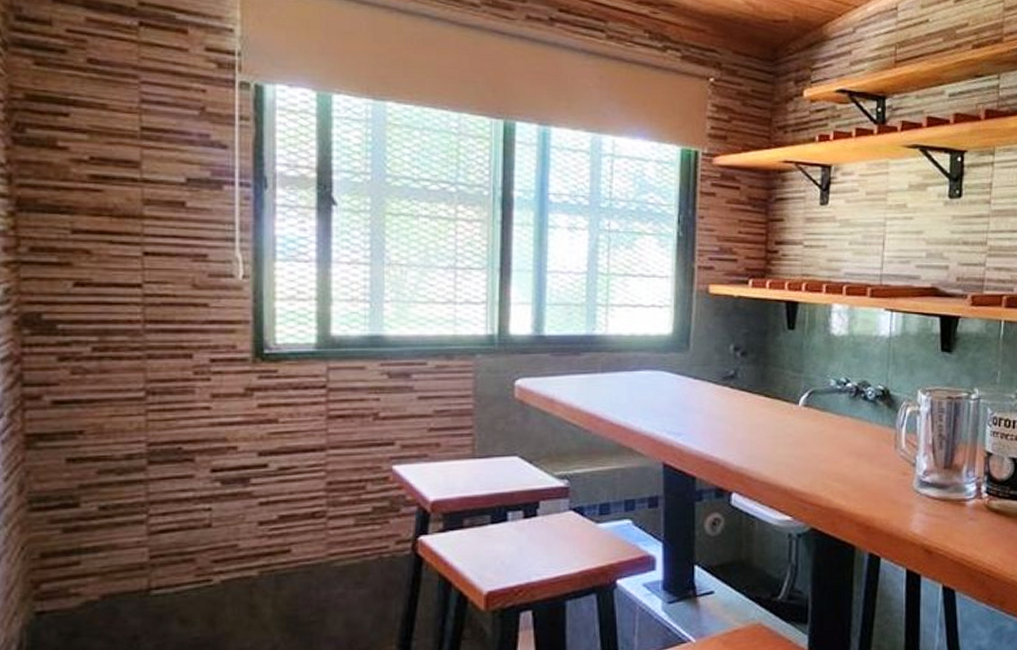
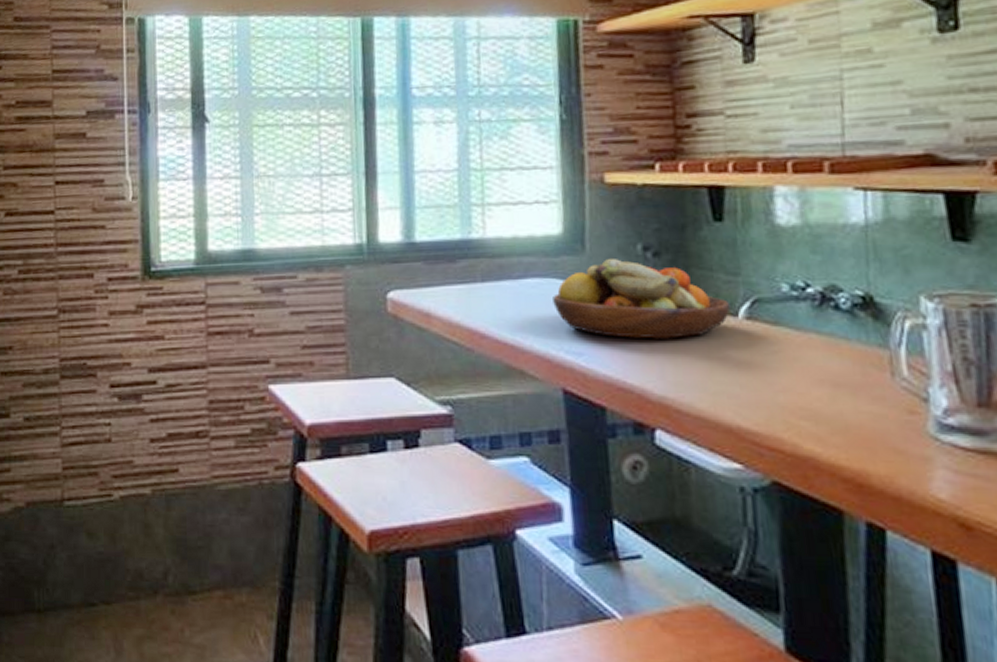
fruit bowl: none [660,355,794,422] -> present [553,257,731,339]

